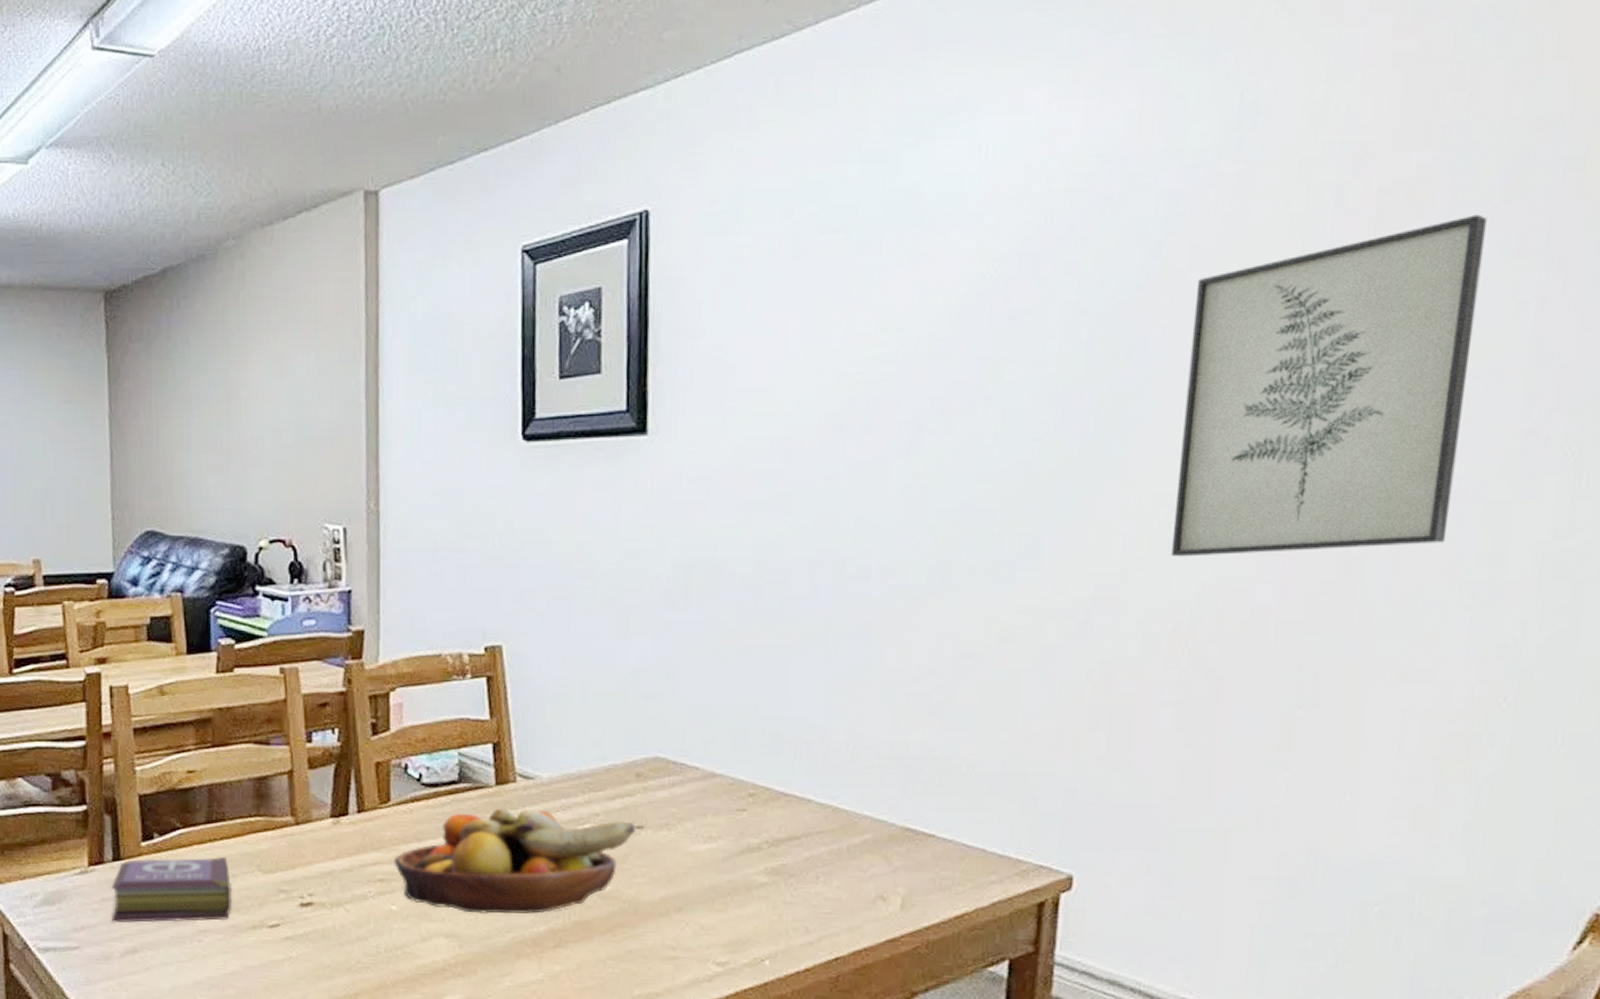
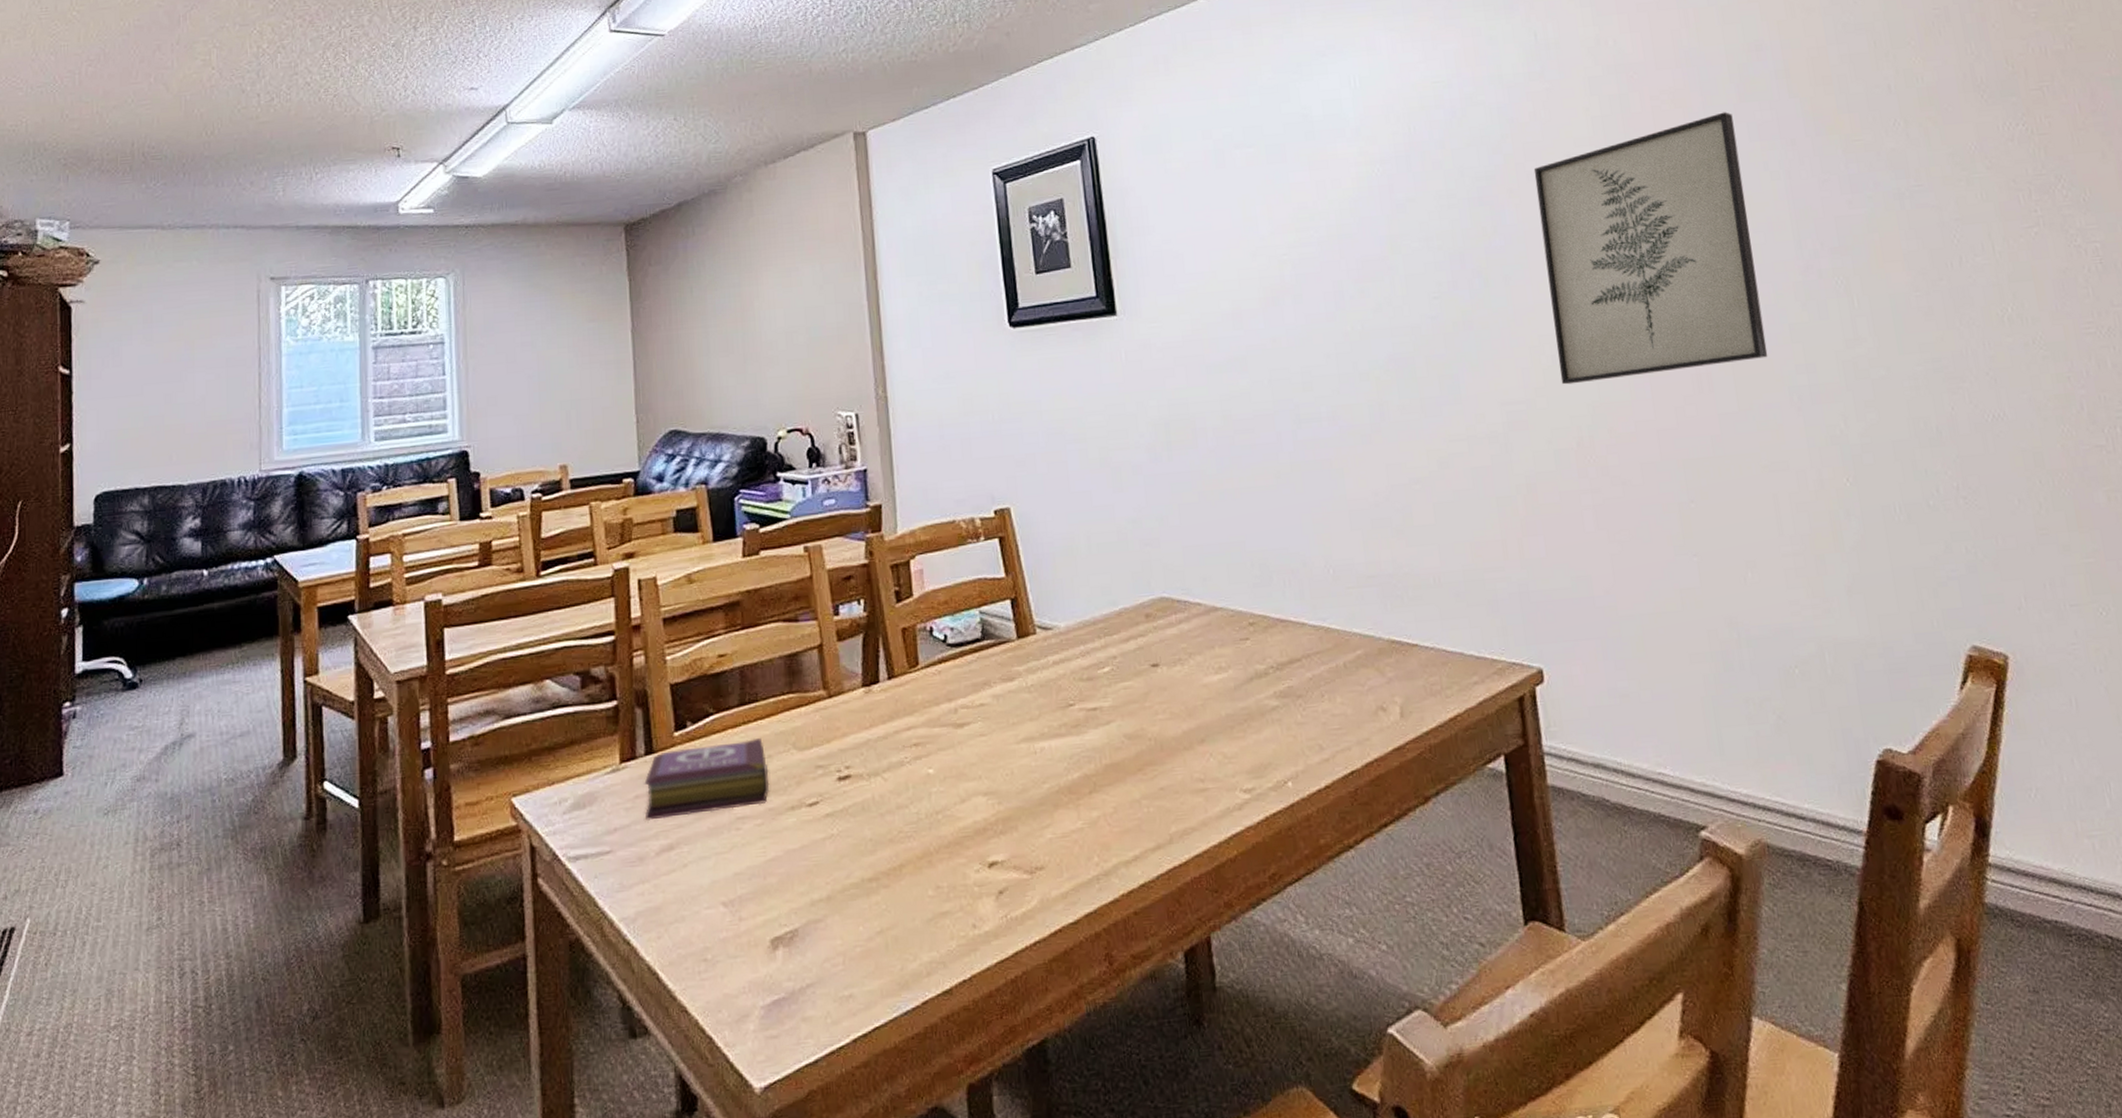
fruit bowl: present [394,806,635,914] -> none [927,658,1151,768]

